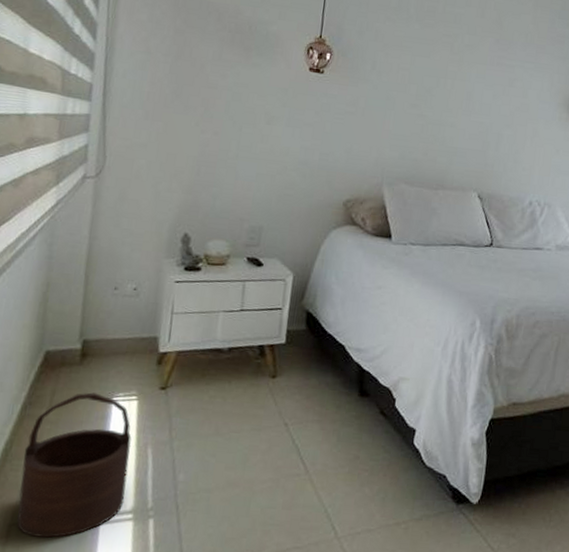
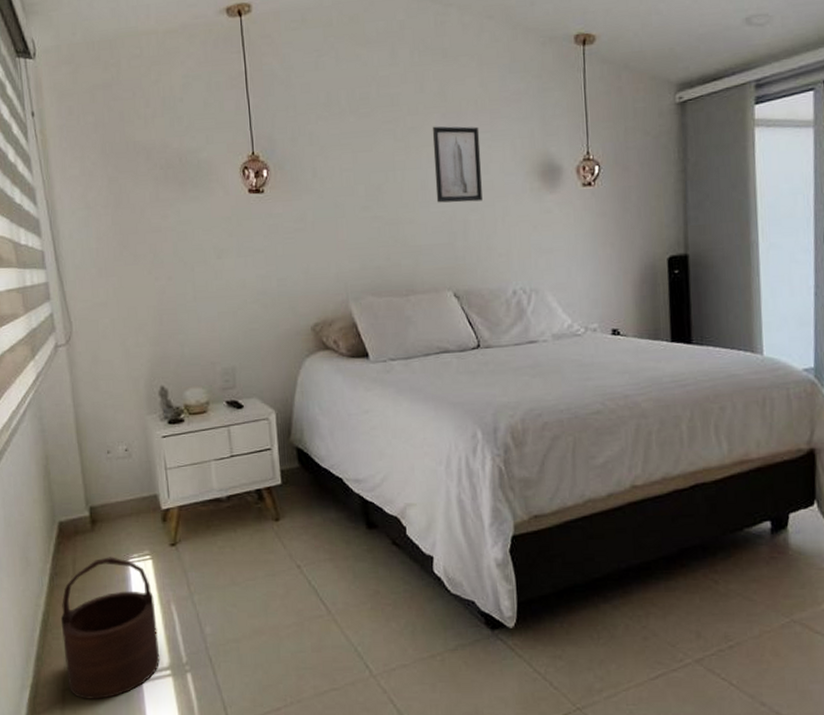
wall art: none [478,48,526,120] -> present [432,126,483,203]

